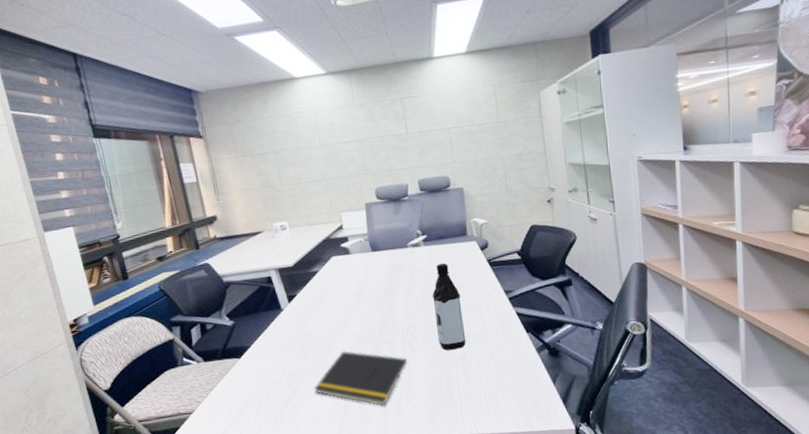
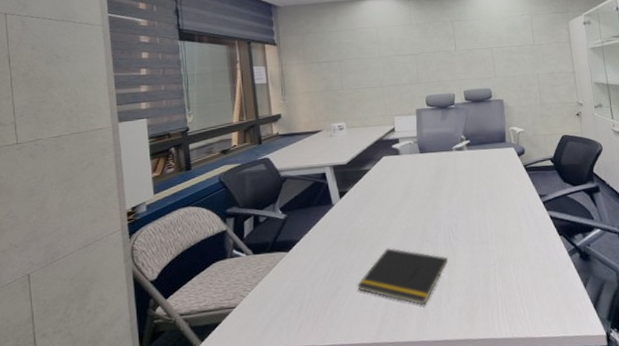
water bottle: present [432,263,467,350] -> none [473,167,504,251]

